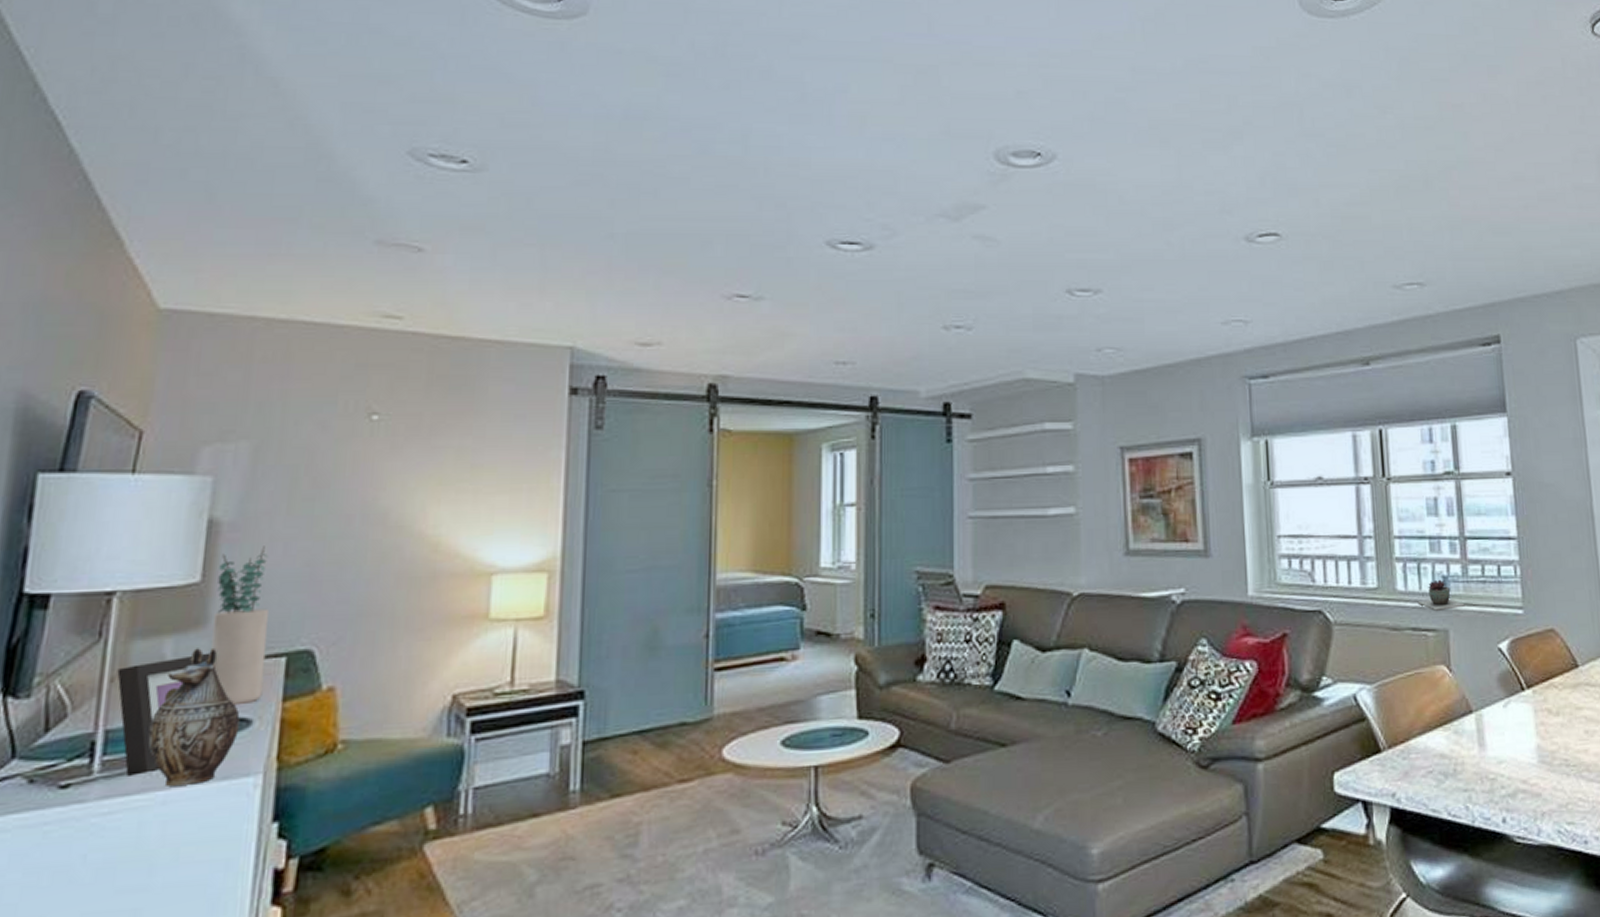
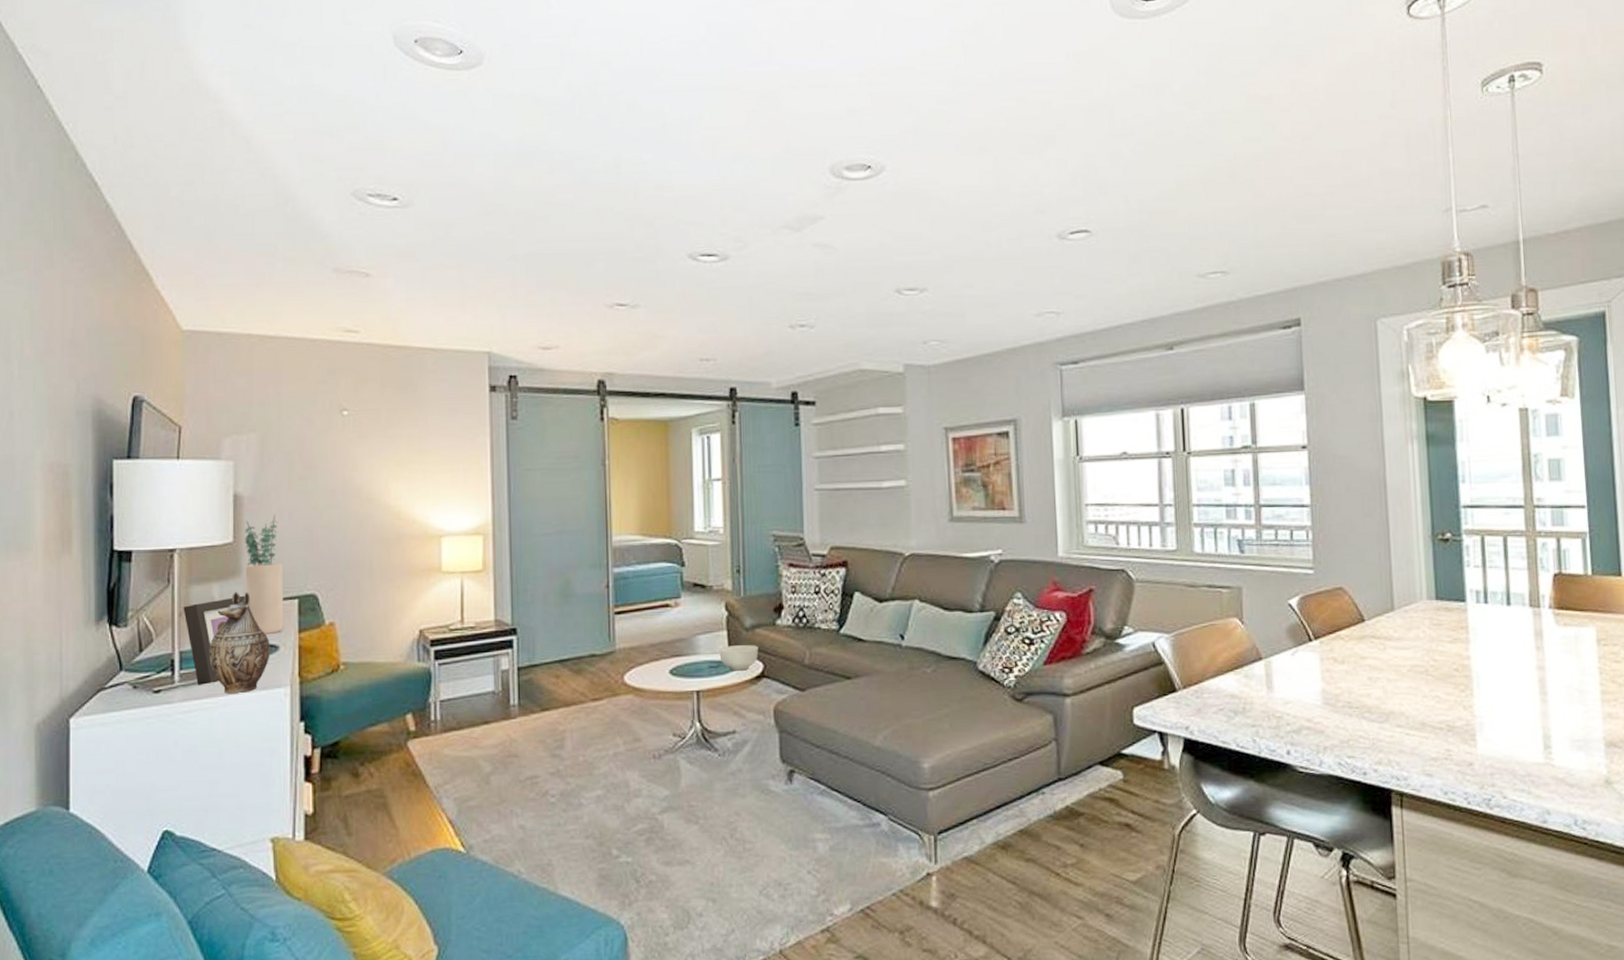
bowl: none [845,705,894,740] -> present [719,644,759,671]
succulent plant: present [1417,579,1465,612] -> none [1213,542,1258,571]

